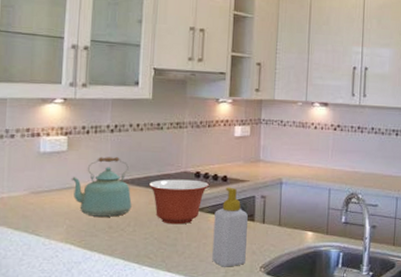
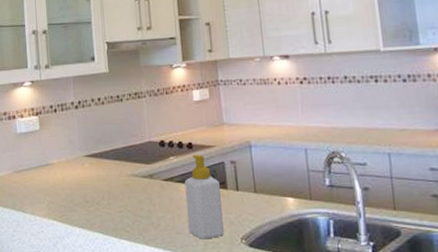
kettle: present [71,157,132,217] -> none [46,132,103,192]
mixing bowl: present [148,179,209,225] -> none [116,149,175,196]

